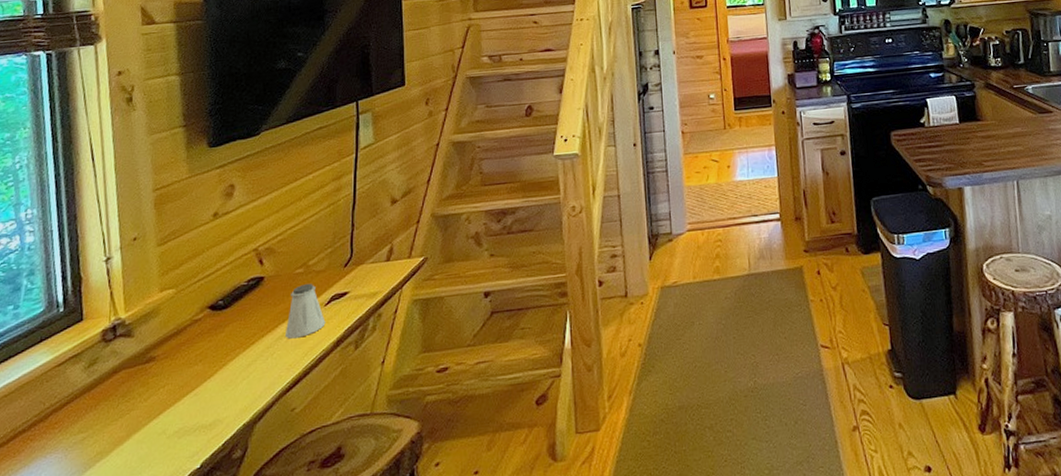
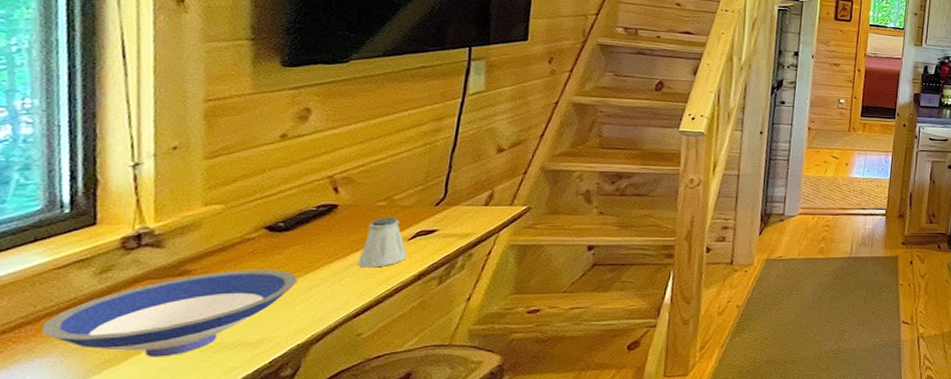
bowl: none [50,348,238,447] -> present [41,269,297,358]

